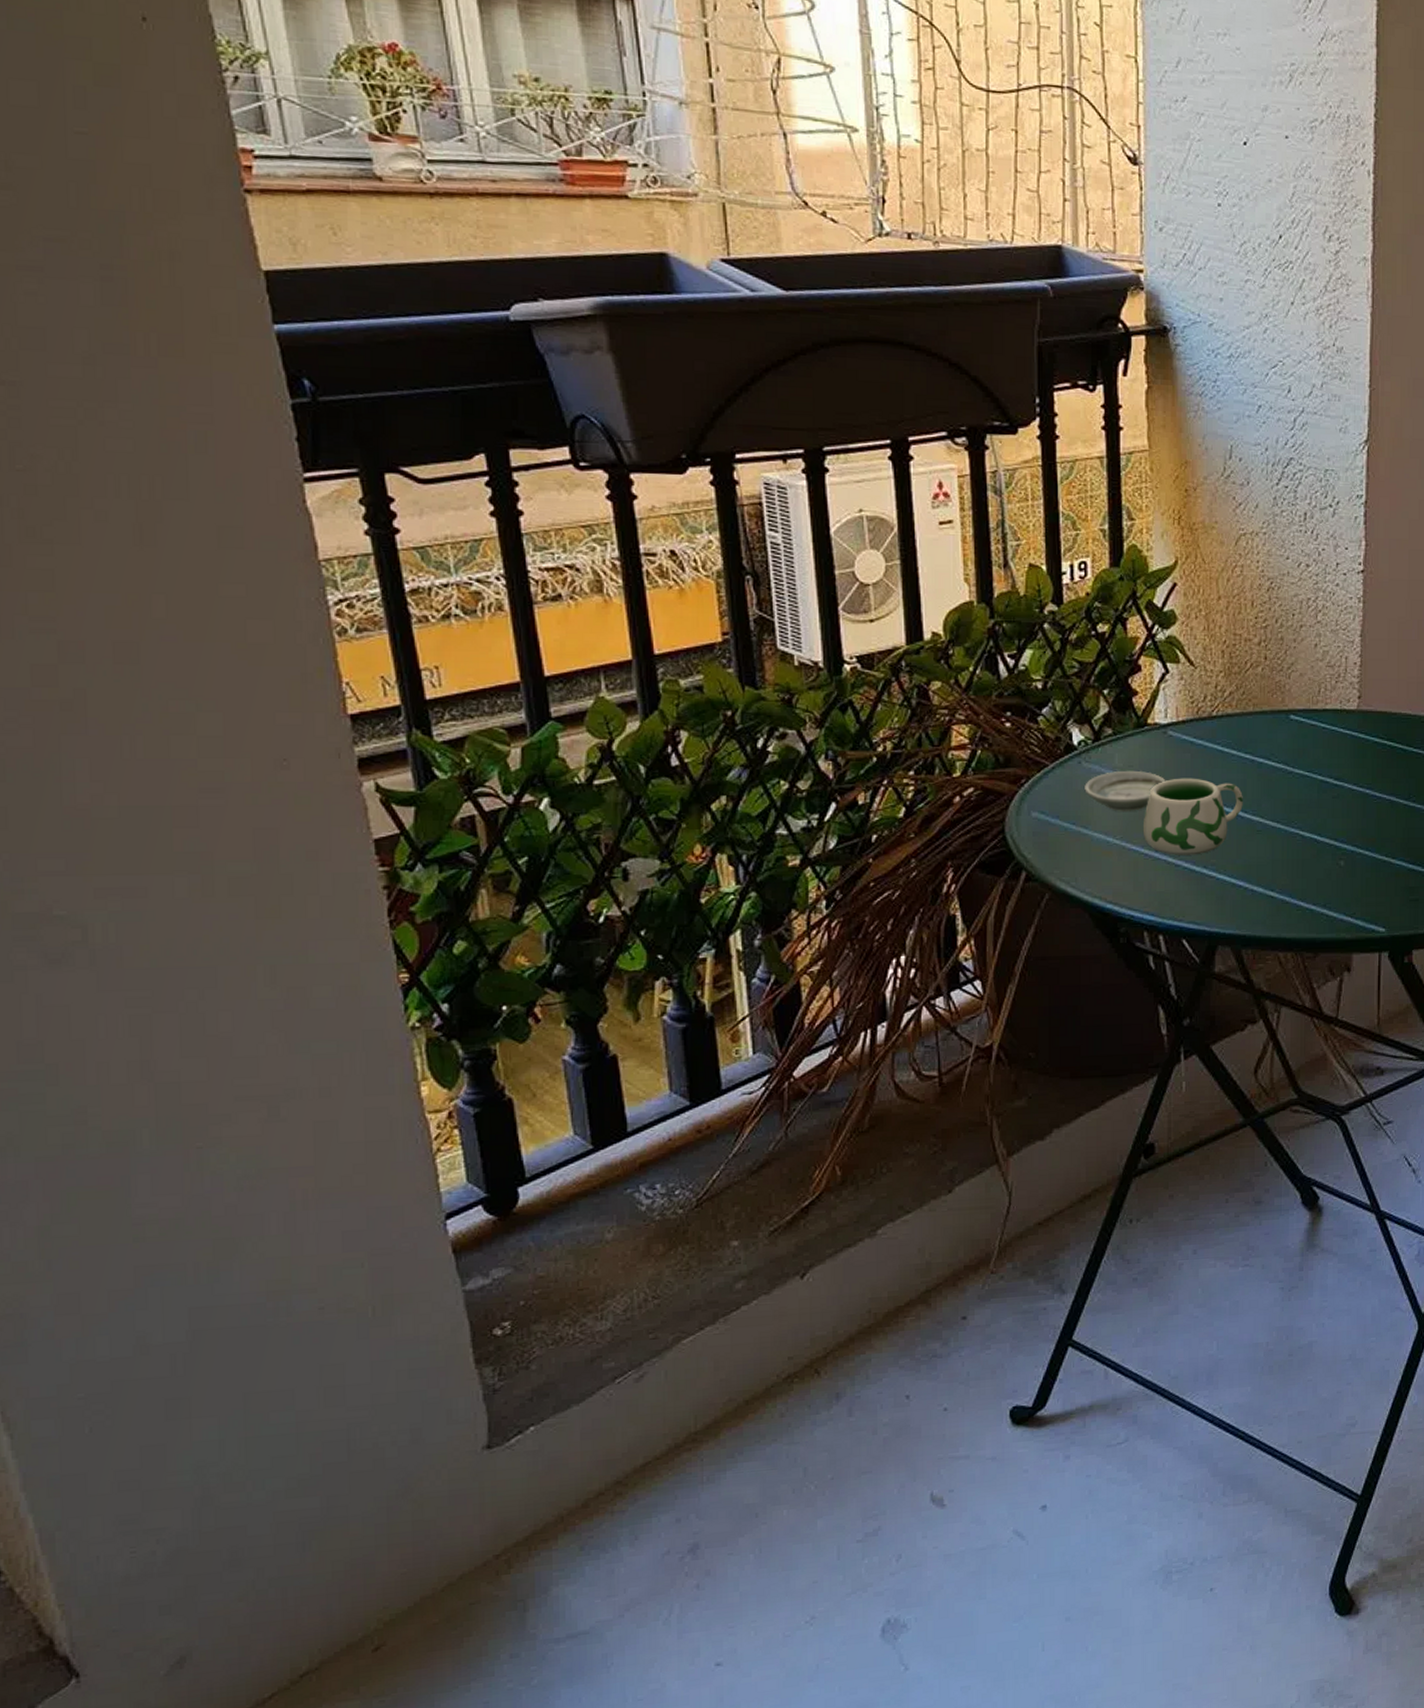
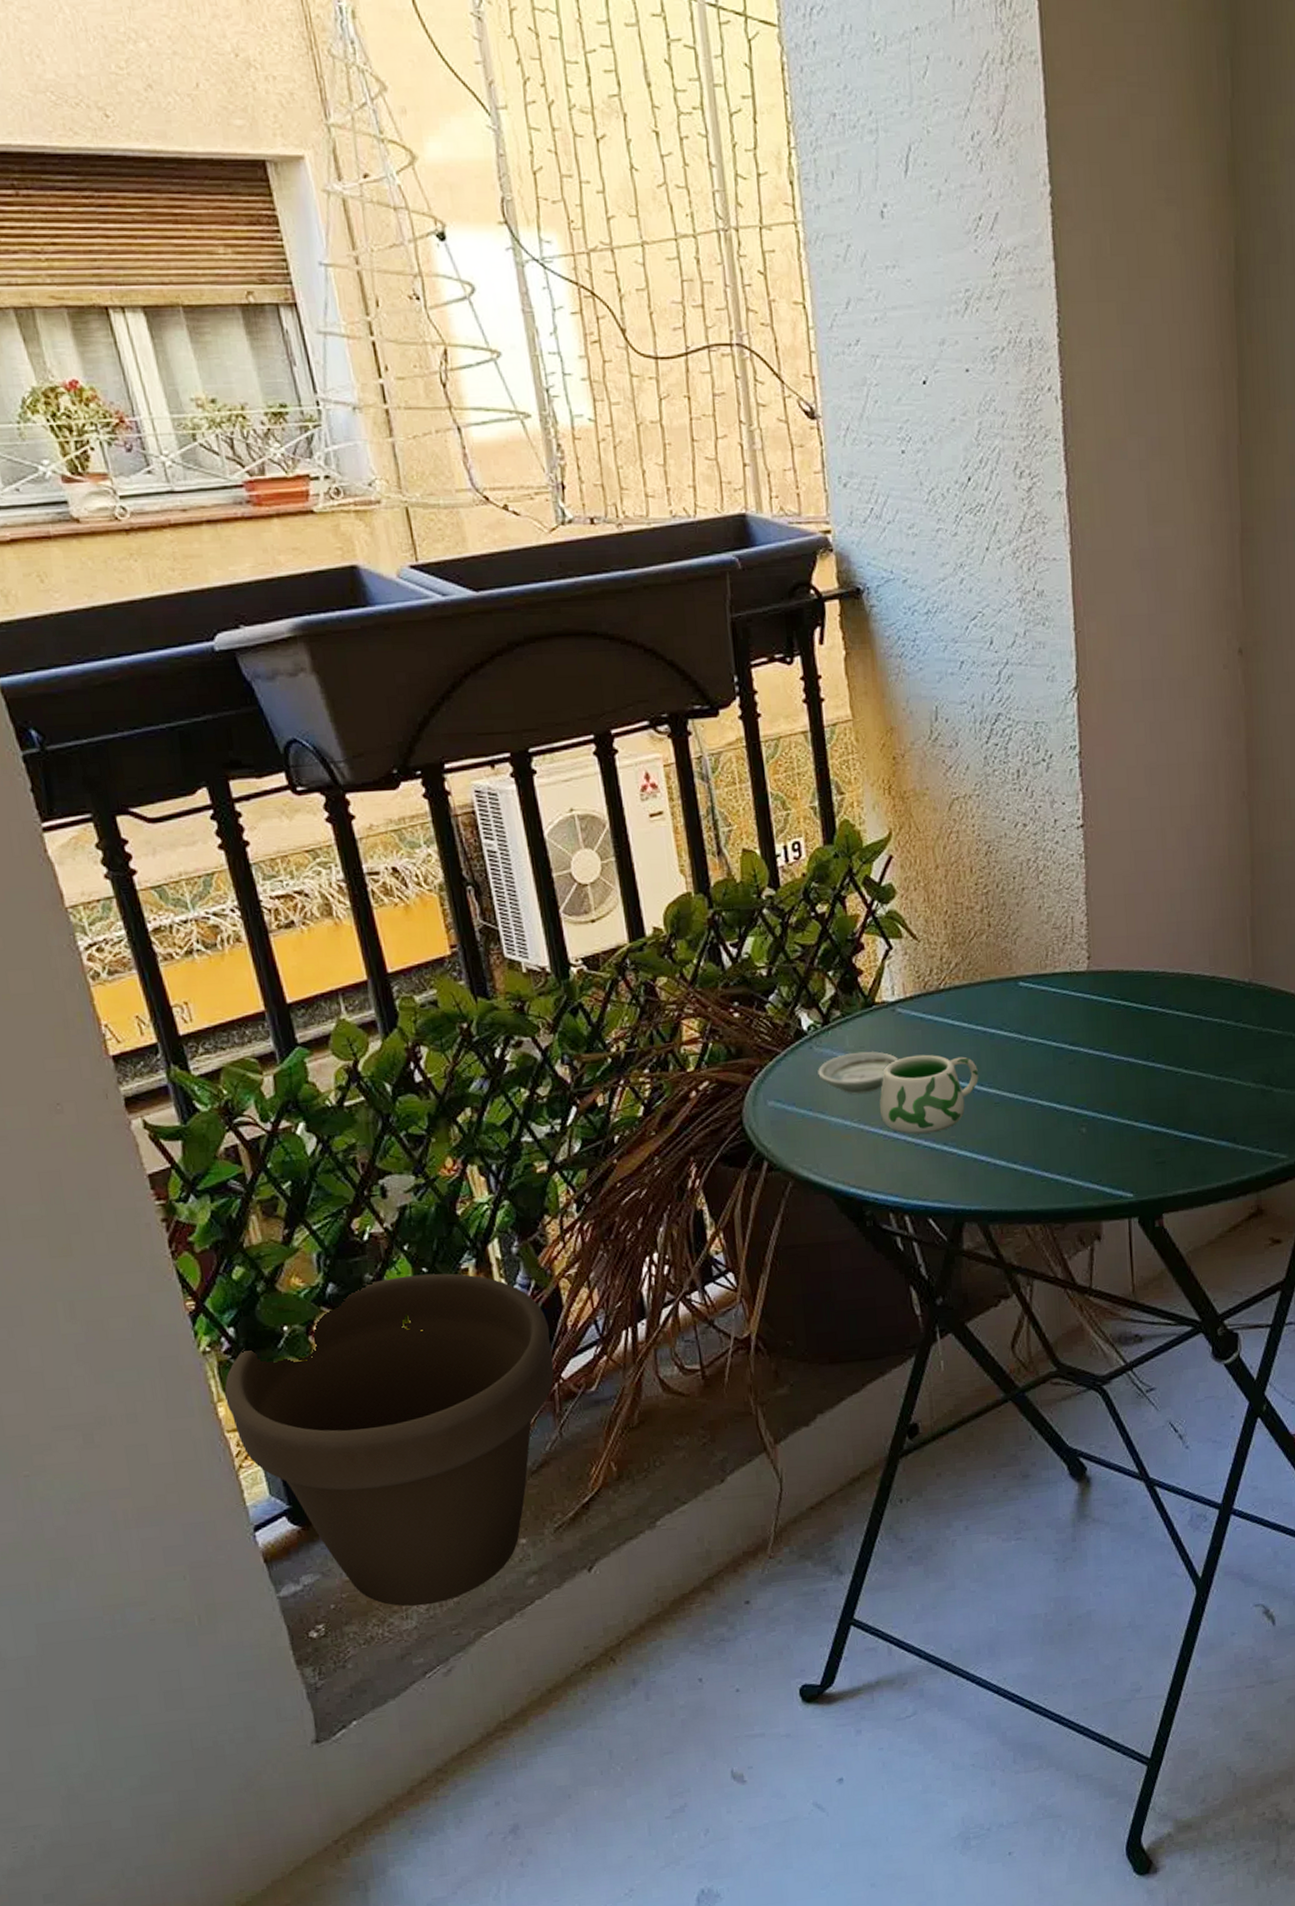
flower pot: none [430,961,786,1307] -> present [224,1273,554,1607]

